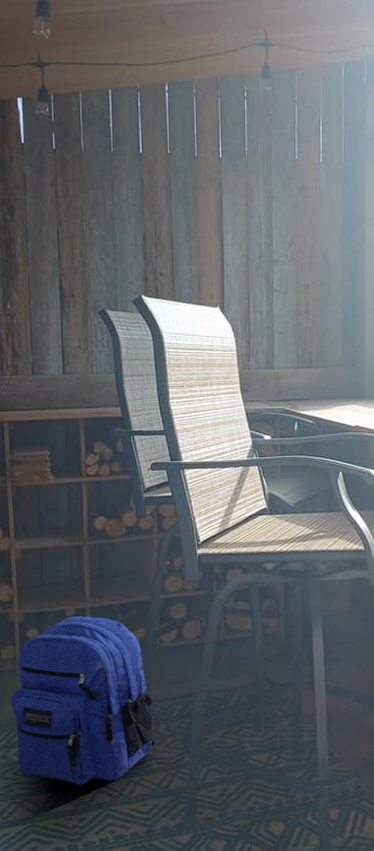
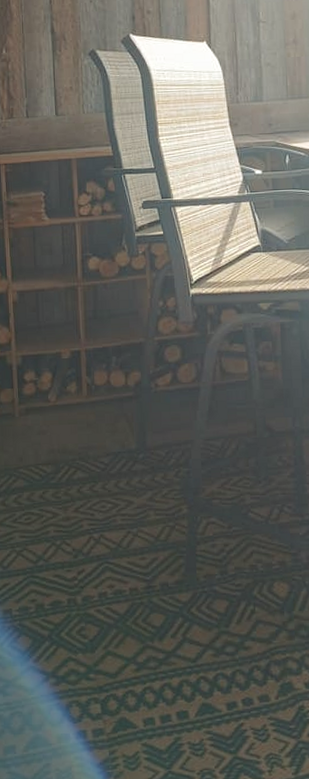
backpack: present [10,616,156,786] -> none [9,359,153,536]

